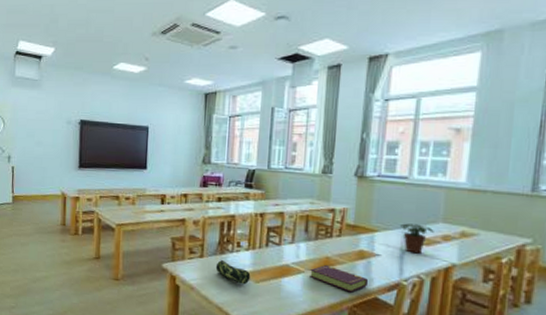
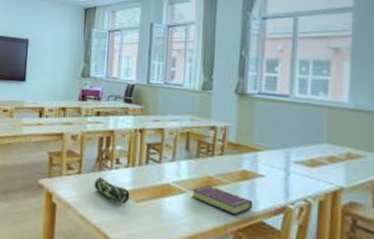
potted plant: present [400,223,434,254] -> none [284,143,319,176]

